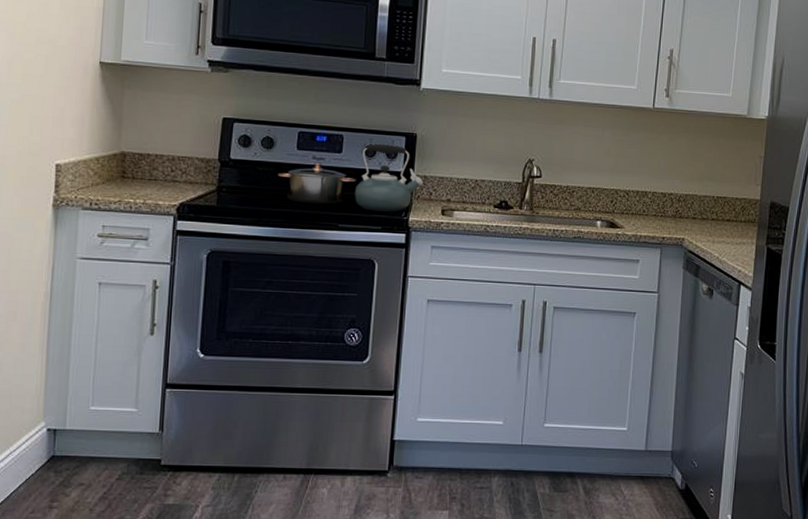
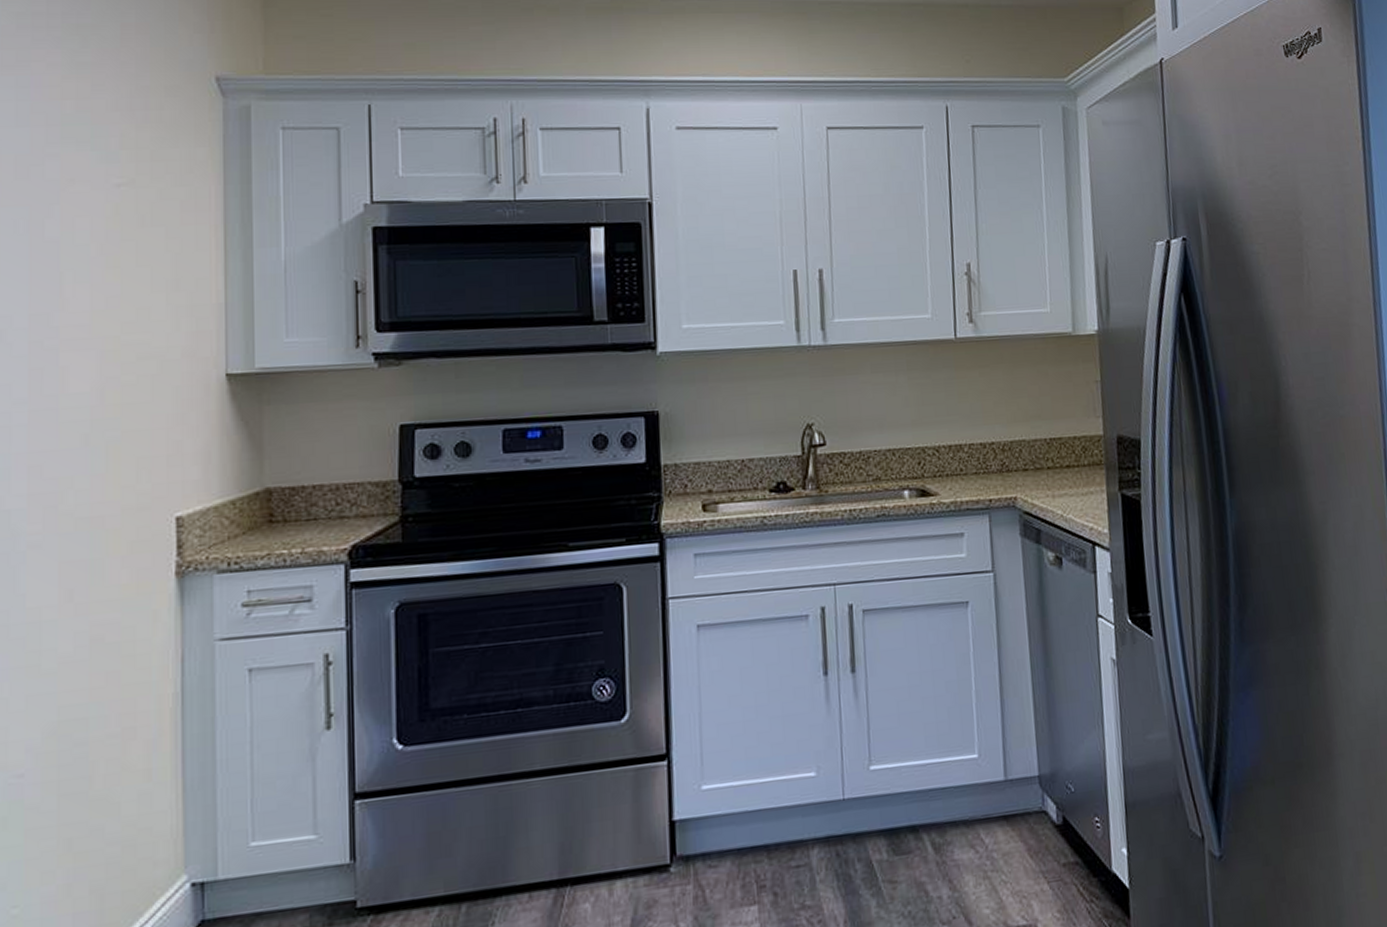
cooking pot: present [277,162,356,205] -> none [480,466,586,523]
kettle: present [354,144,424,212] -> none [584,430,675,520]

